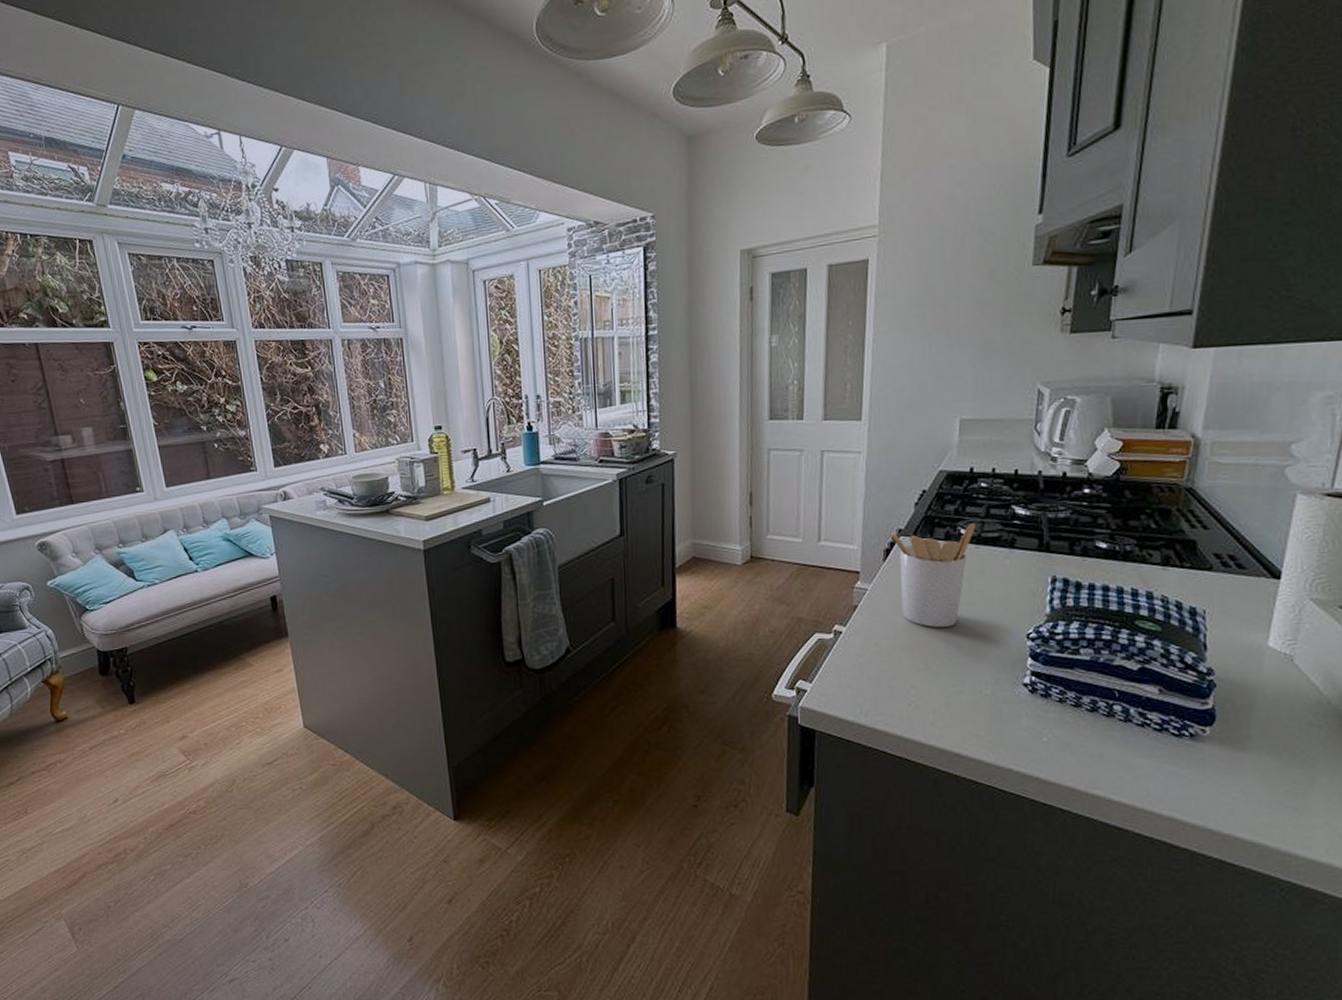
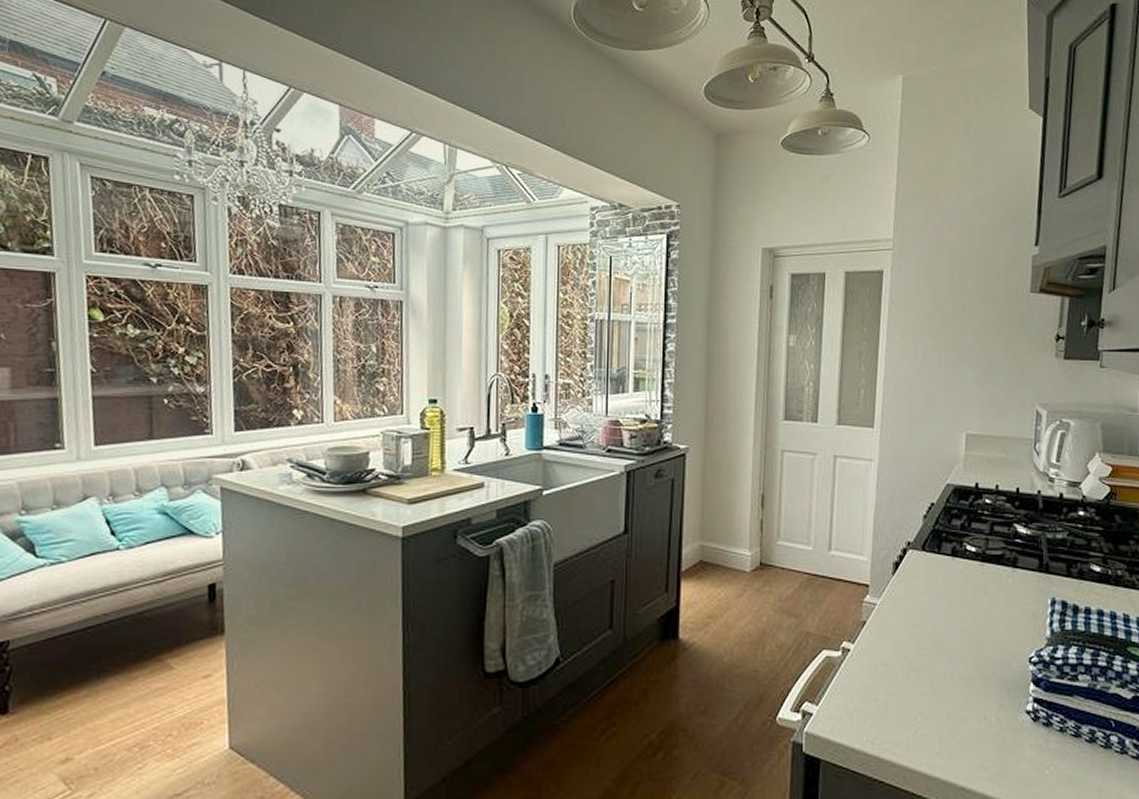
utensil holder: present [888,523,975,627] -> none [898,539,980,647]

